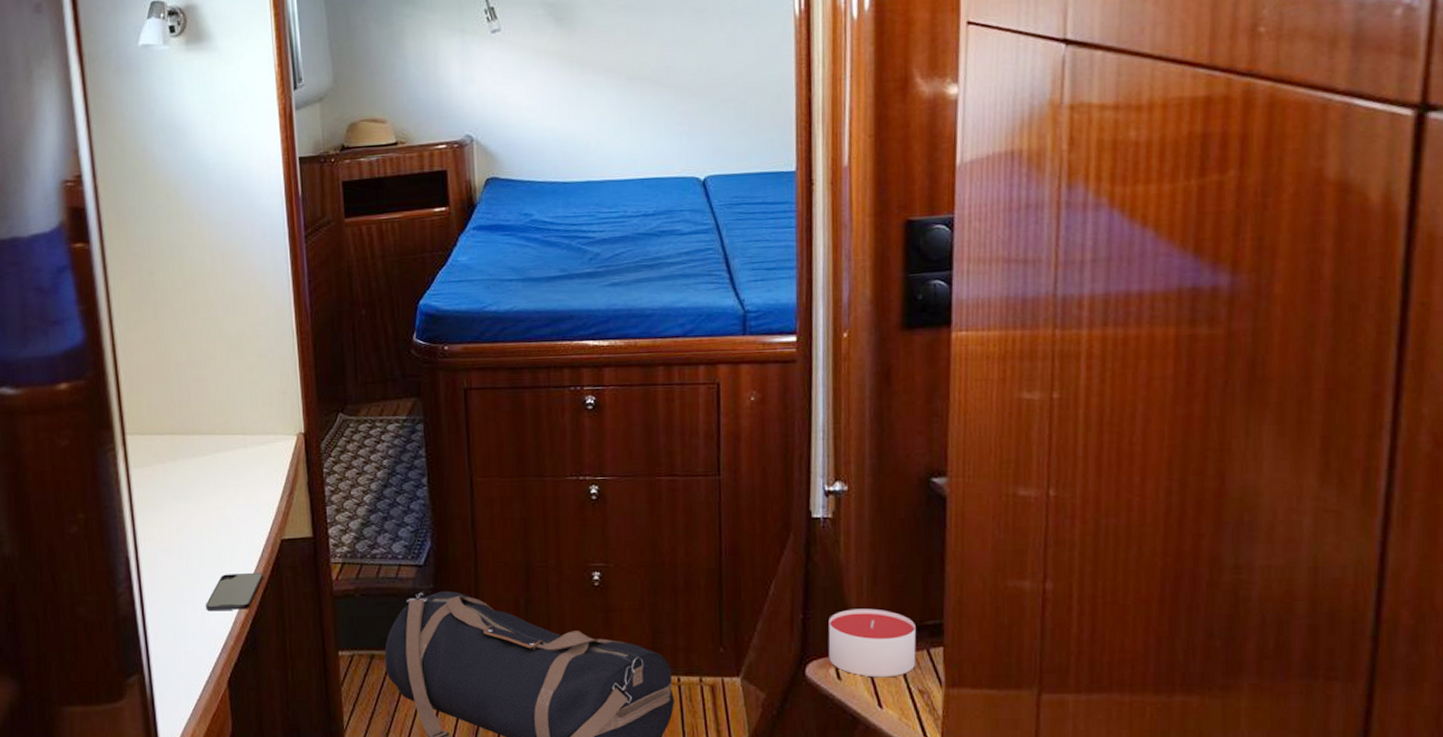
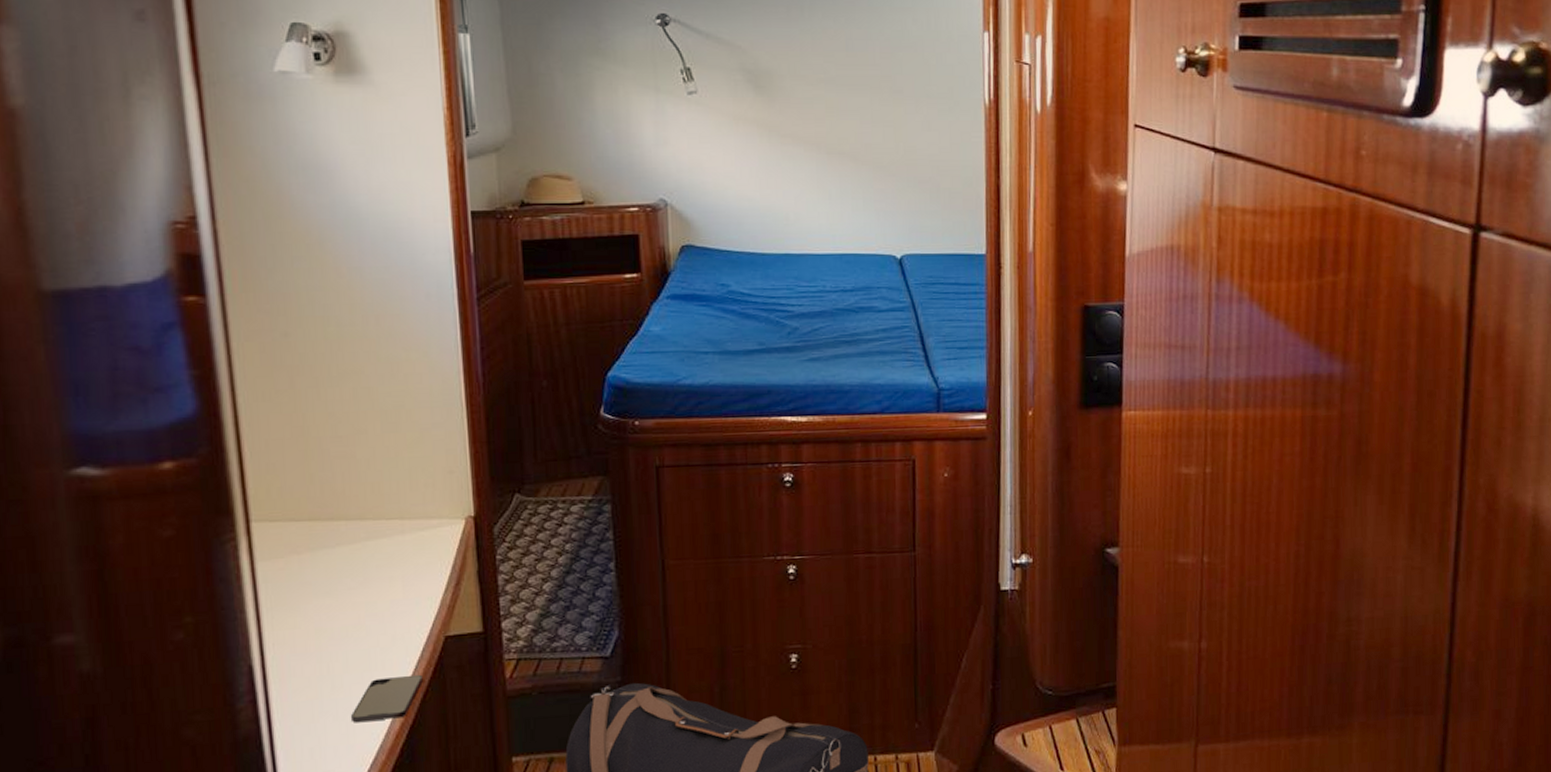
candle: present [828,608,916,678] -> none [1015,675,1093,742]

